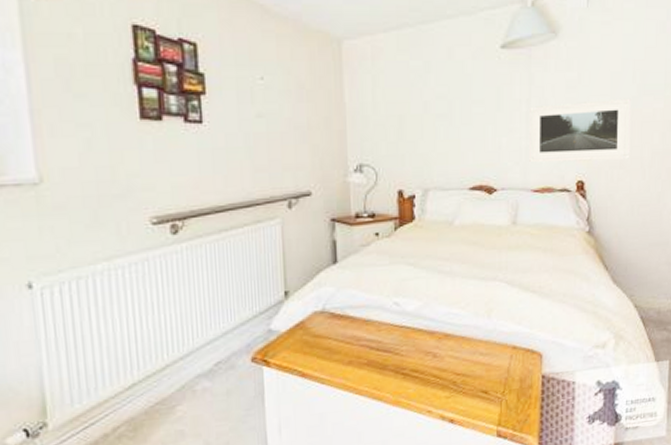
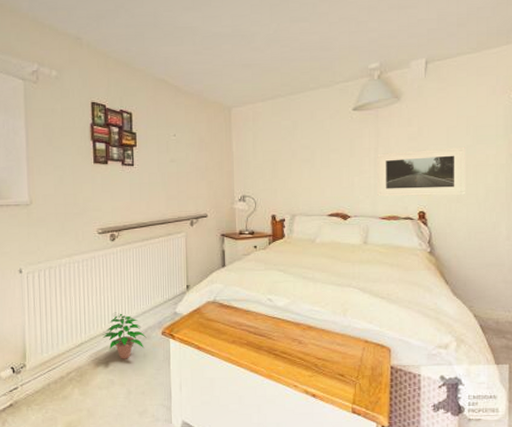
potted plant: none [164,336,230,401] -> present [102,312,147,359]

